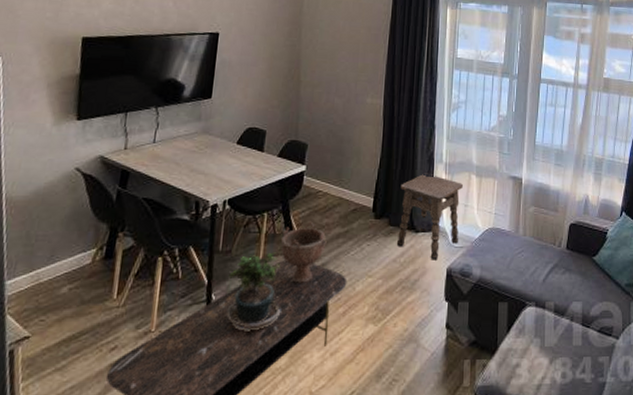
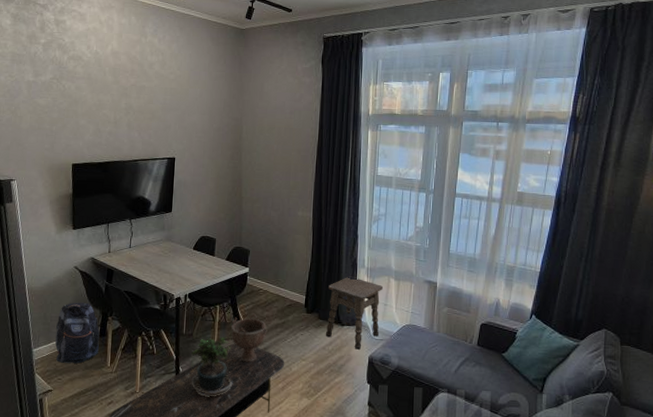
backpack: none [39,214,105,298] -> present [55,302,100,364]

